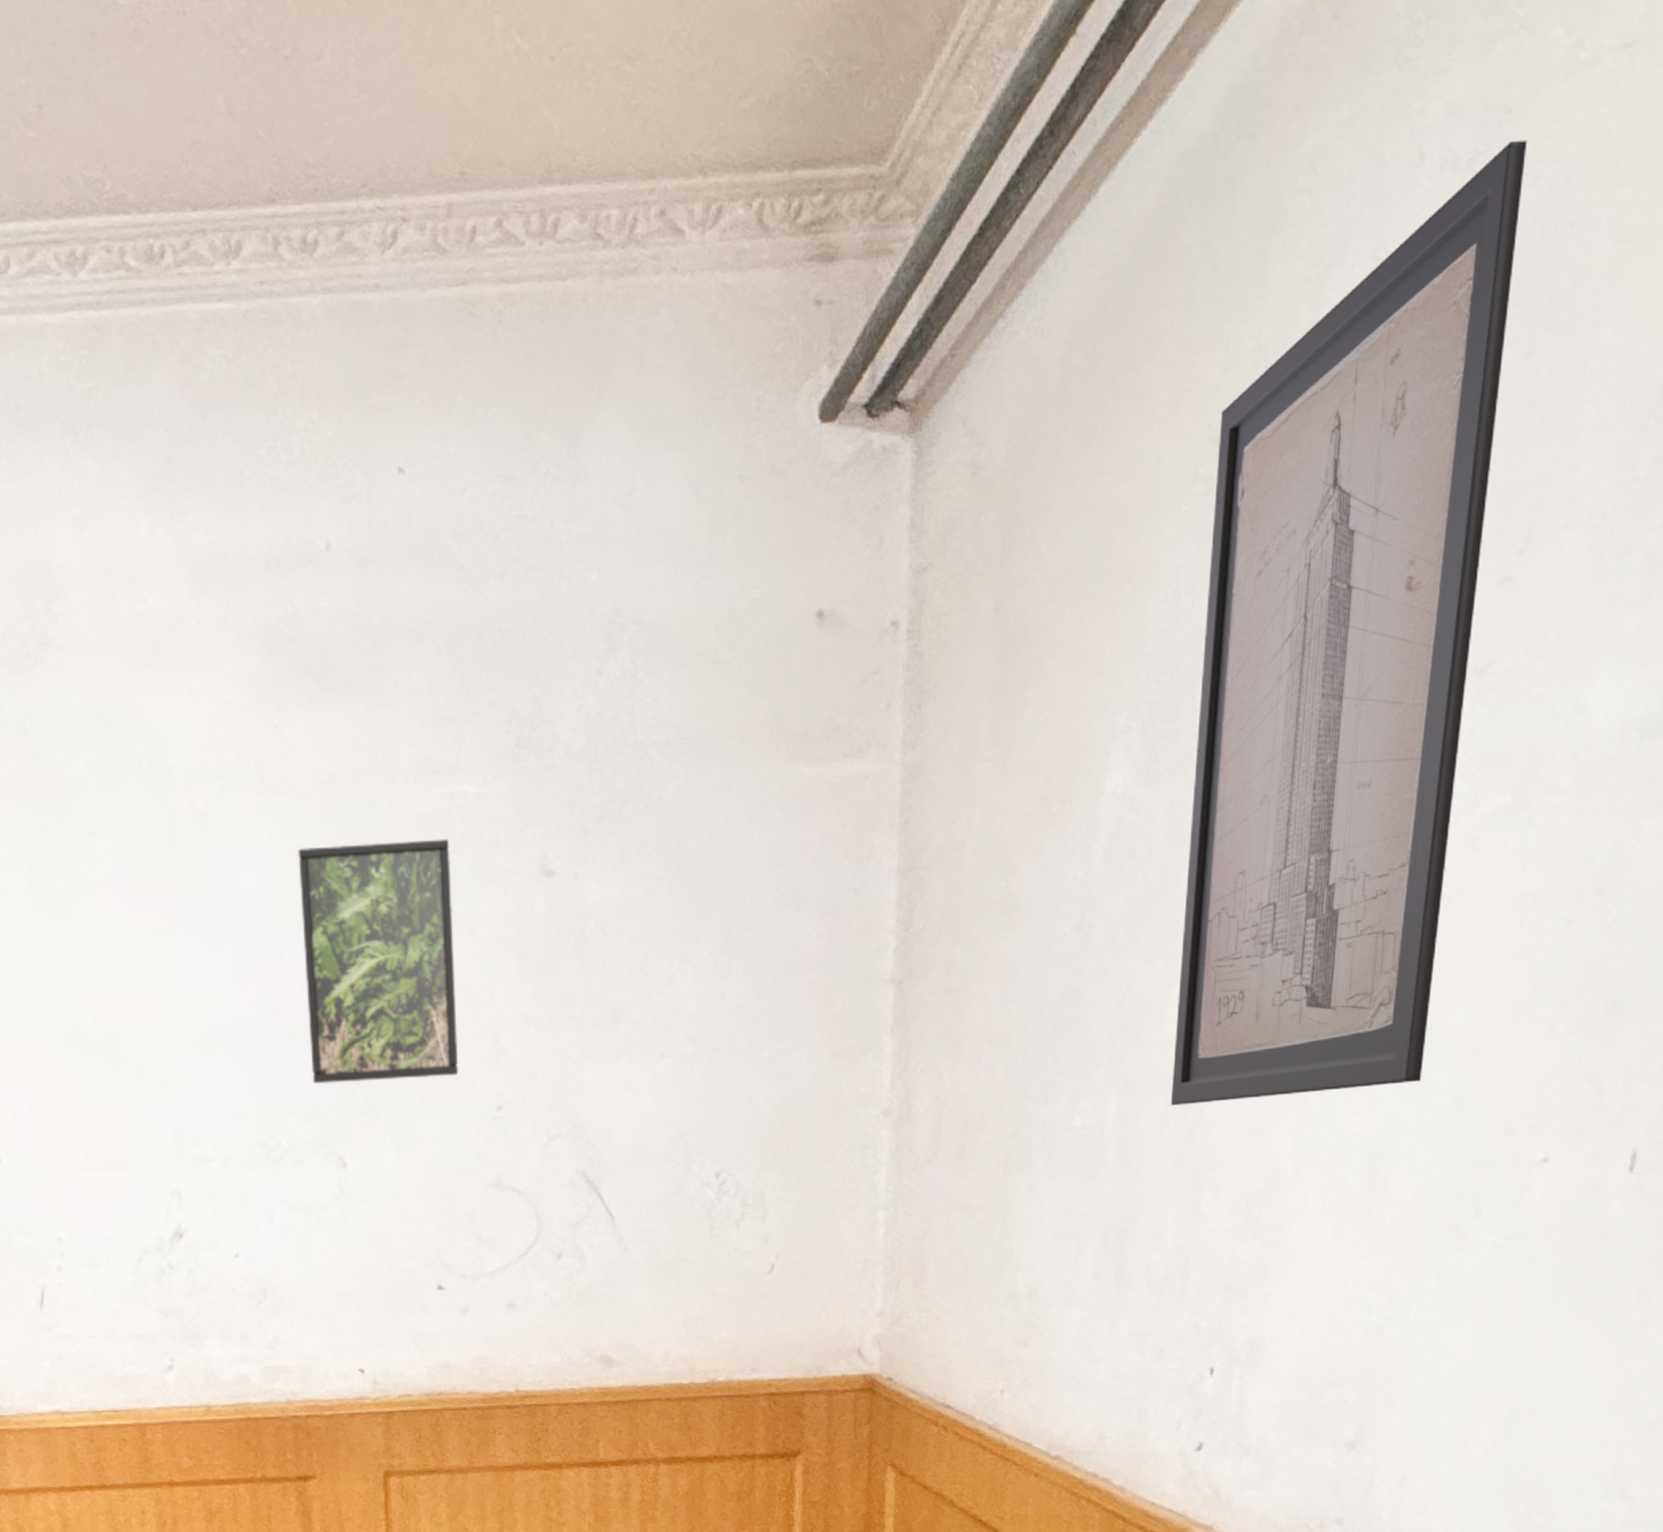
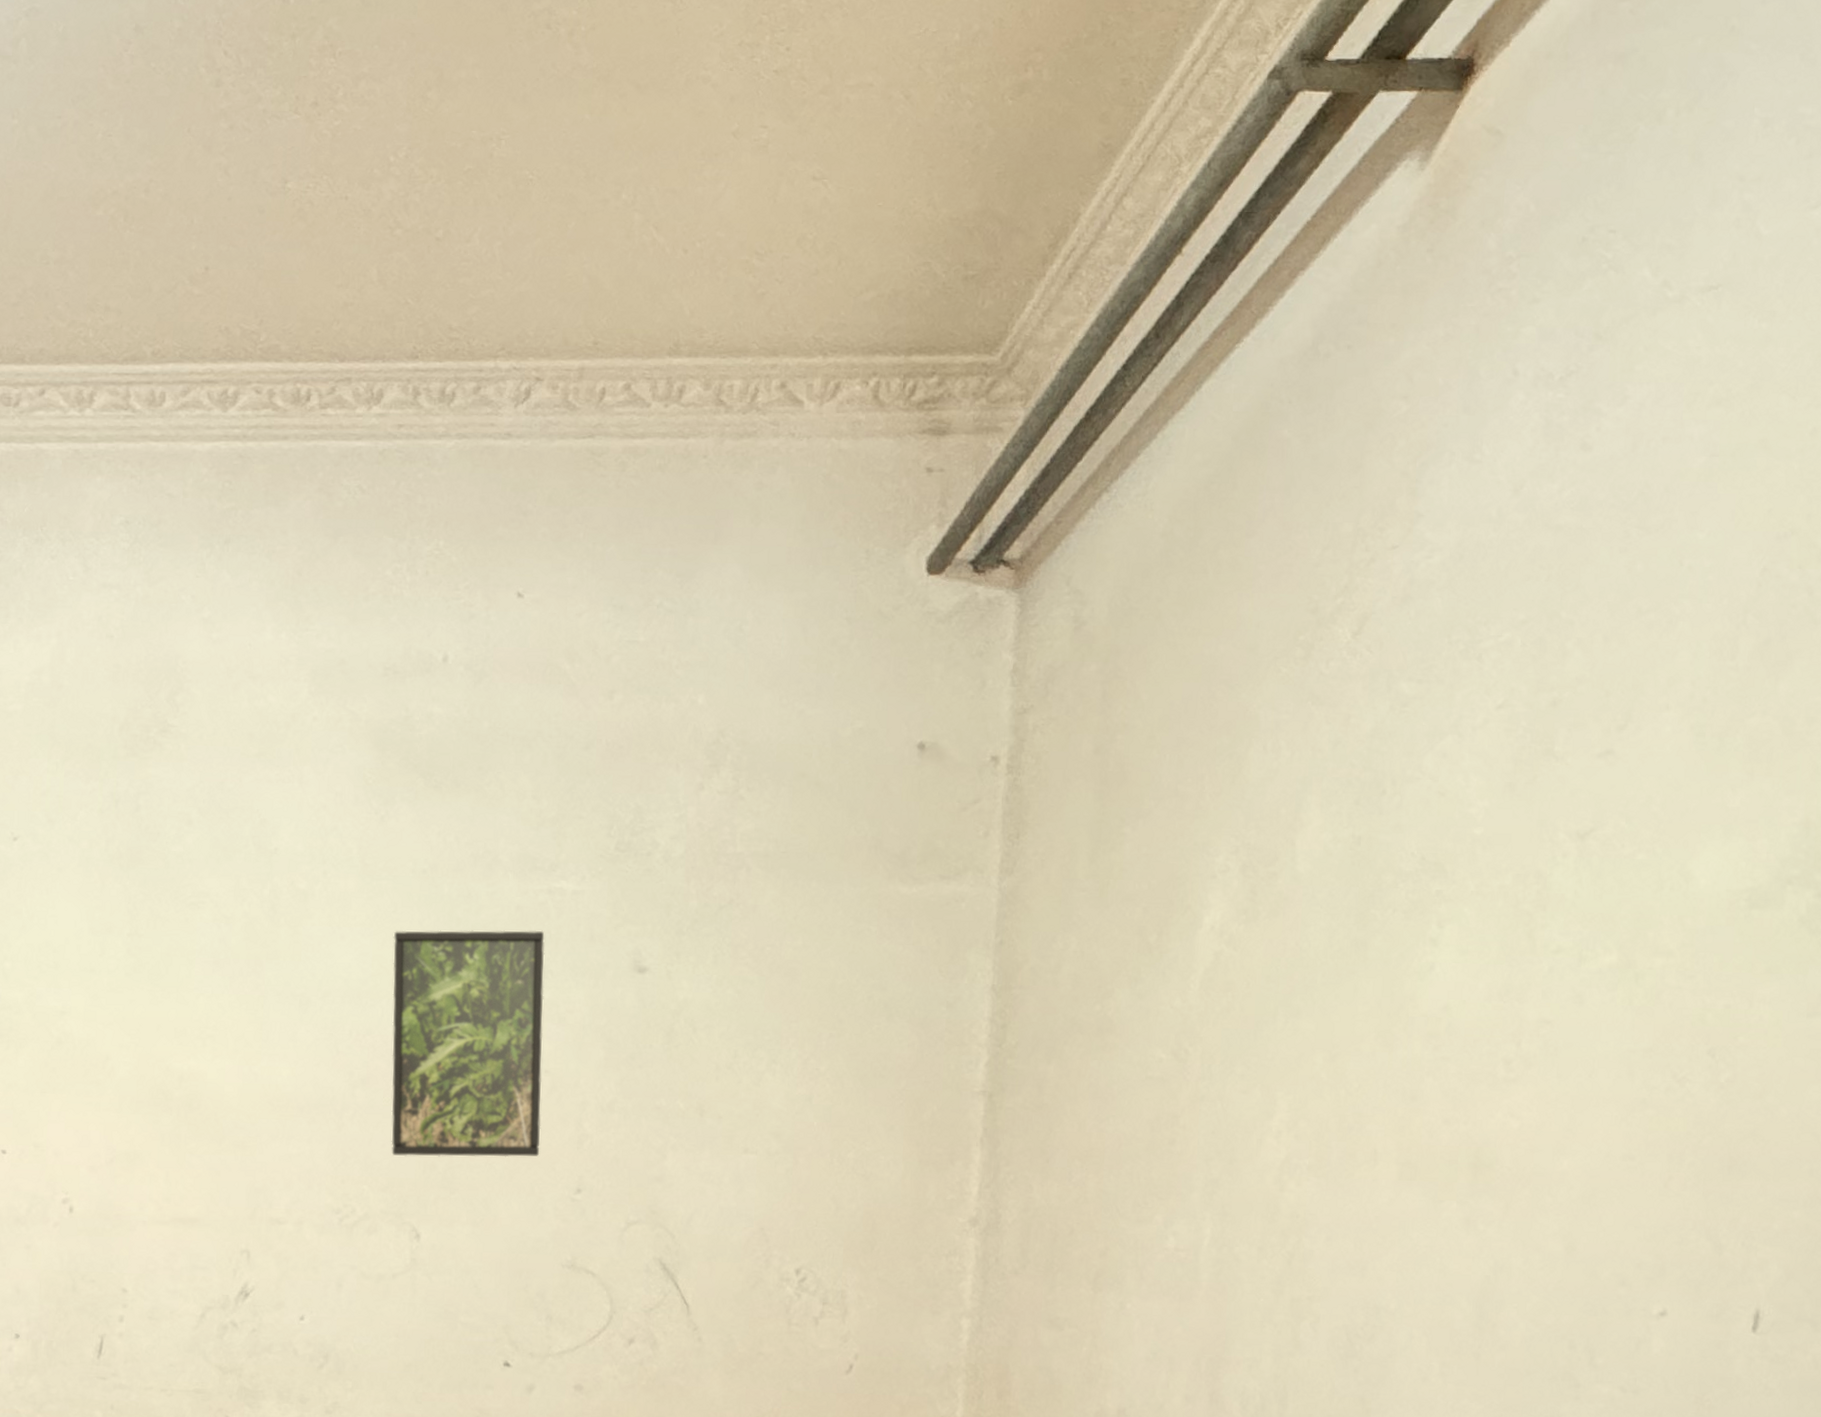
wall art: present [1170,140,1527,1106] -> none [1268,363,1618,1234]

